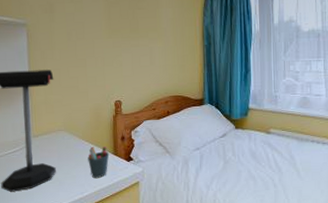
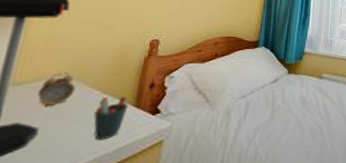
alarm clock: none [49,128,71,152] -> present [37,72,76,106]

